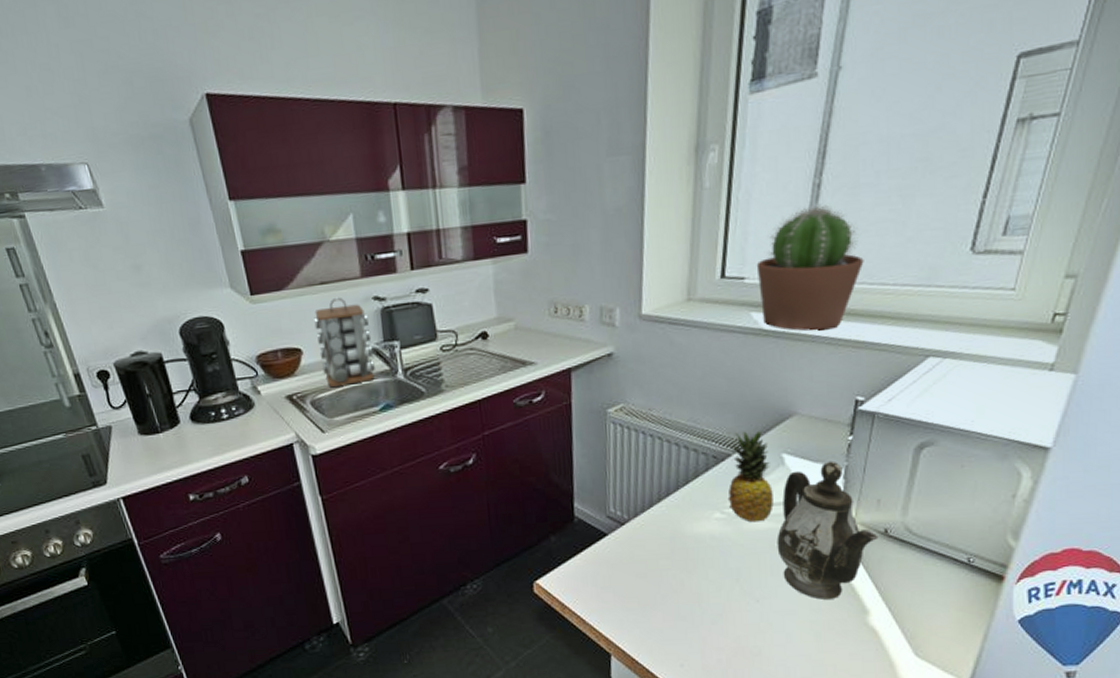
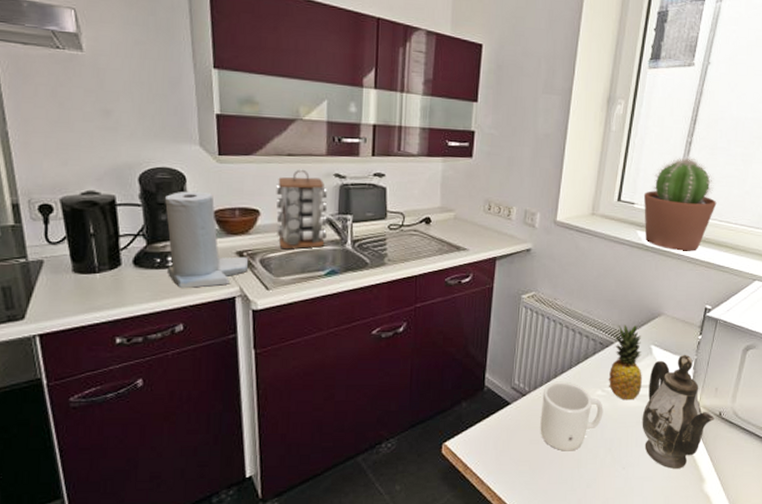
paper towel: none [207,336,301,441] -> present [165,191,249,289]
mug: none [645,505,725,585] -> present [540,381,603,451]

